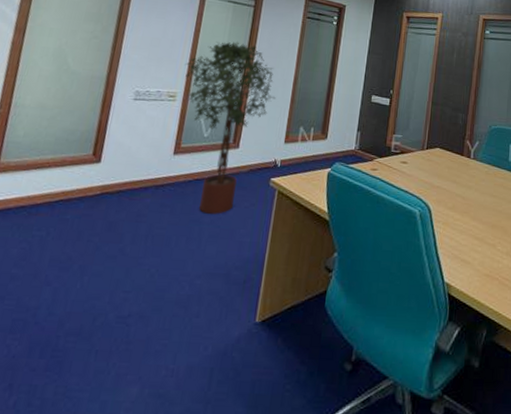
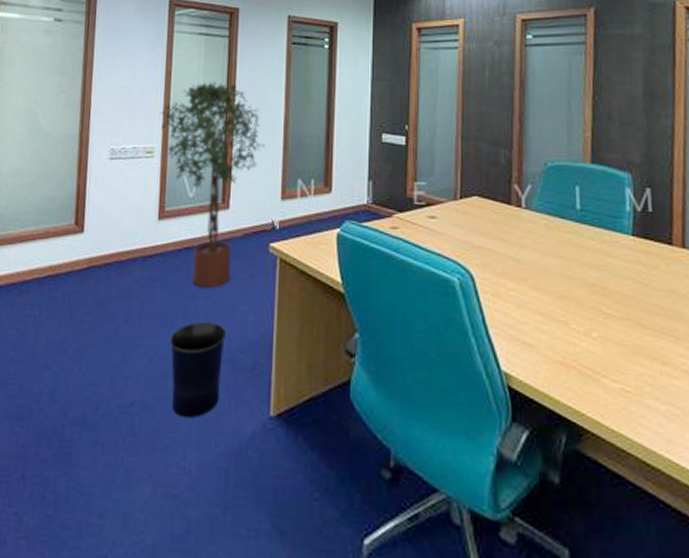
waste bin: none [167,242,226,326] -> present [169,321,227,418]

